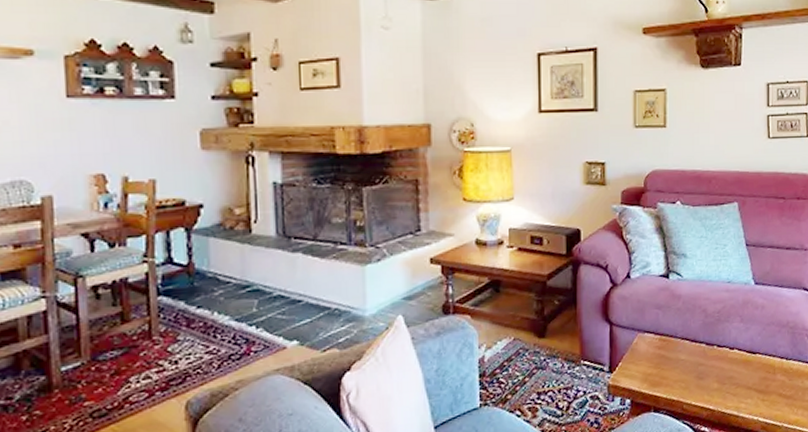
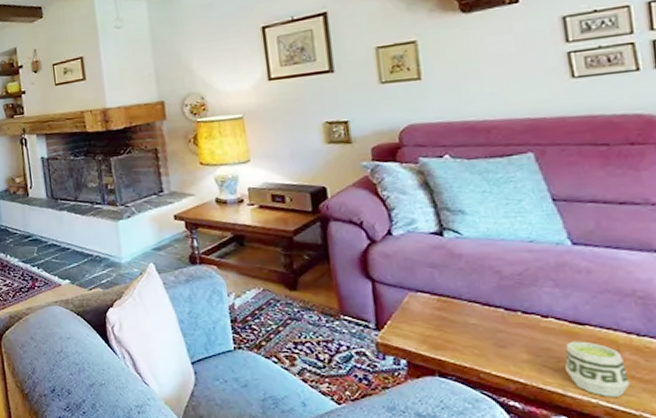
cup: none [741,367,778,414] -> present [565,341,630,397]

